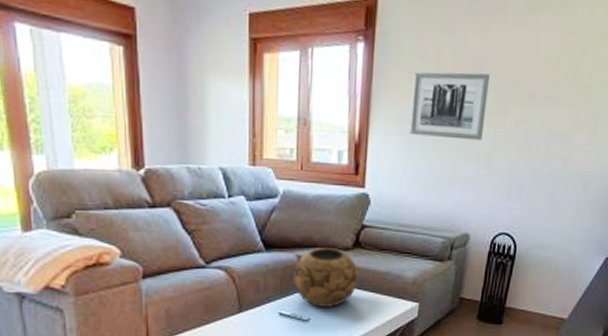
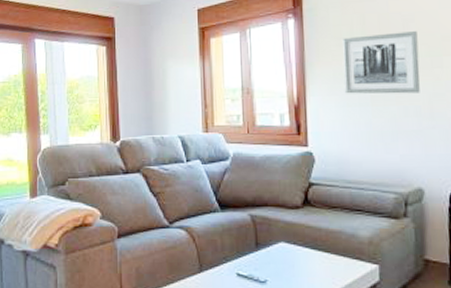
decorative bowl: present [294,248,358,308] -> none [248,207,310,269]

